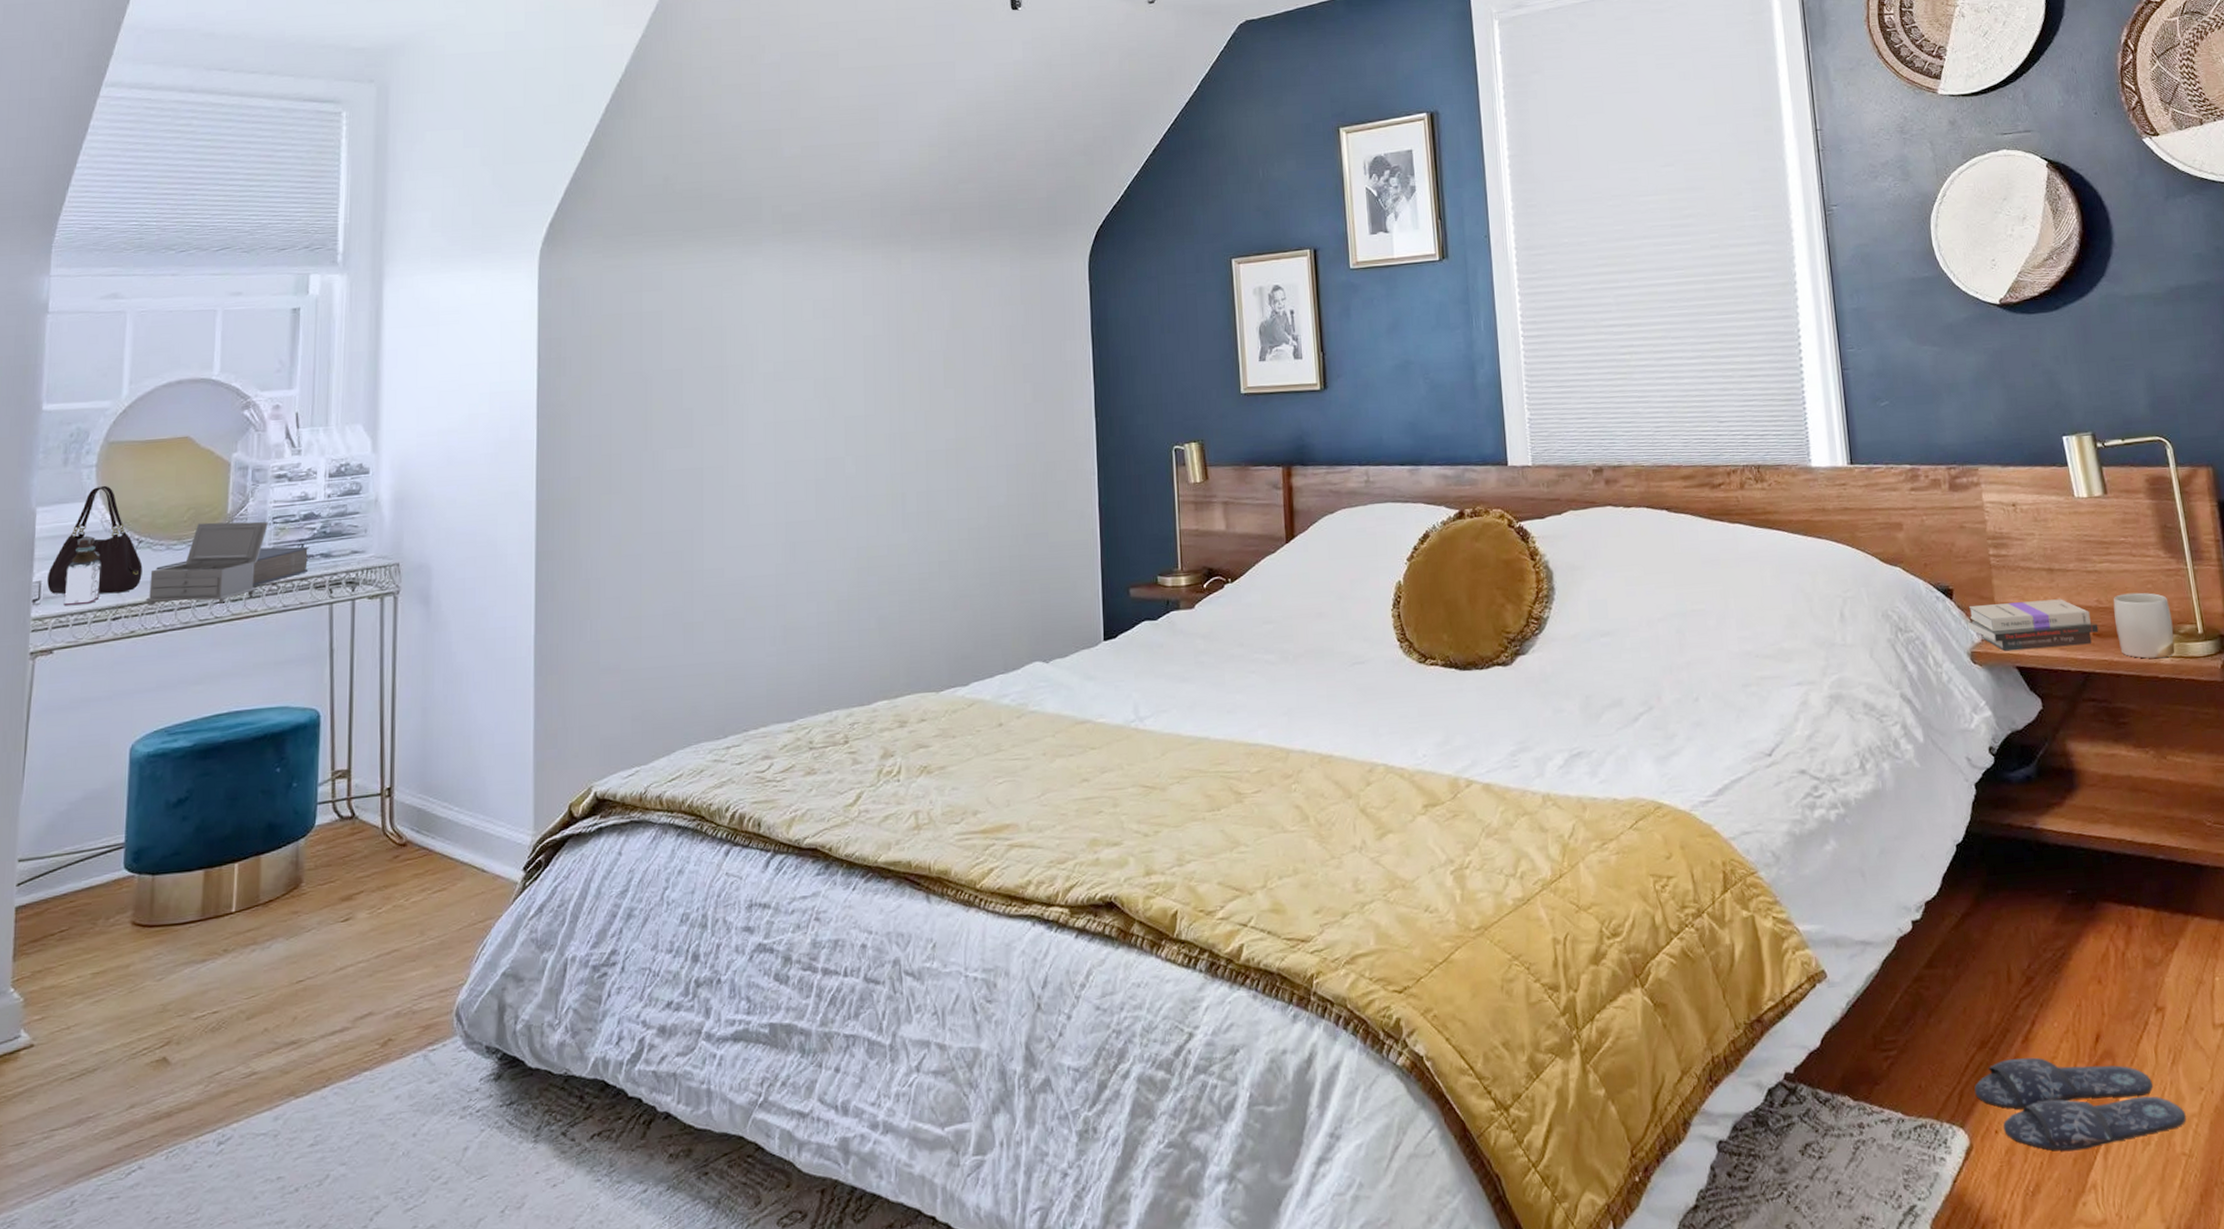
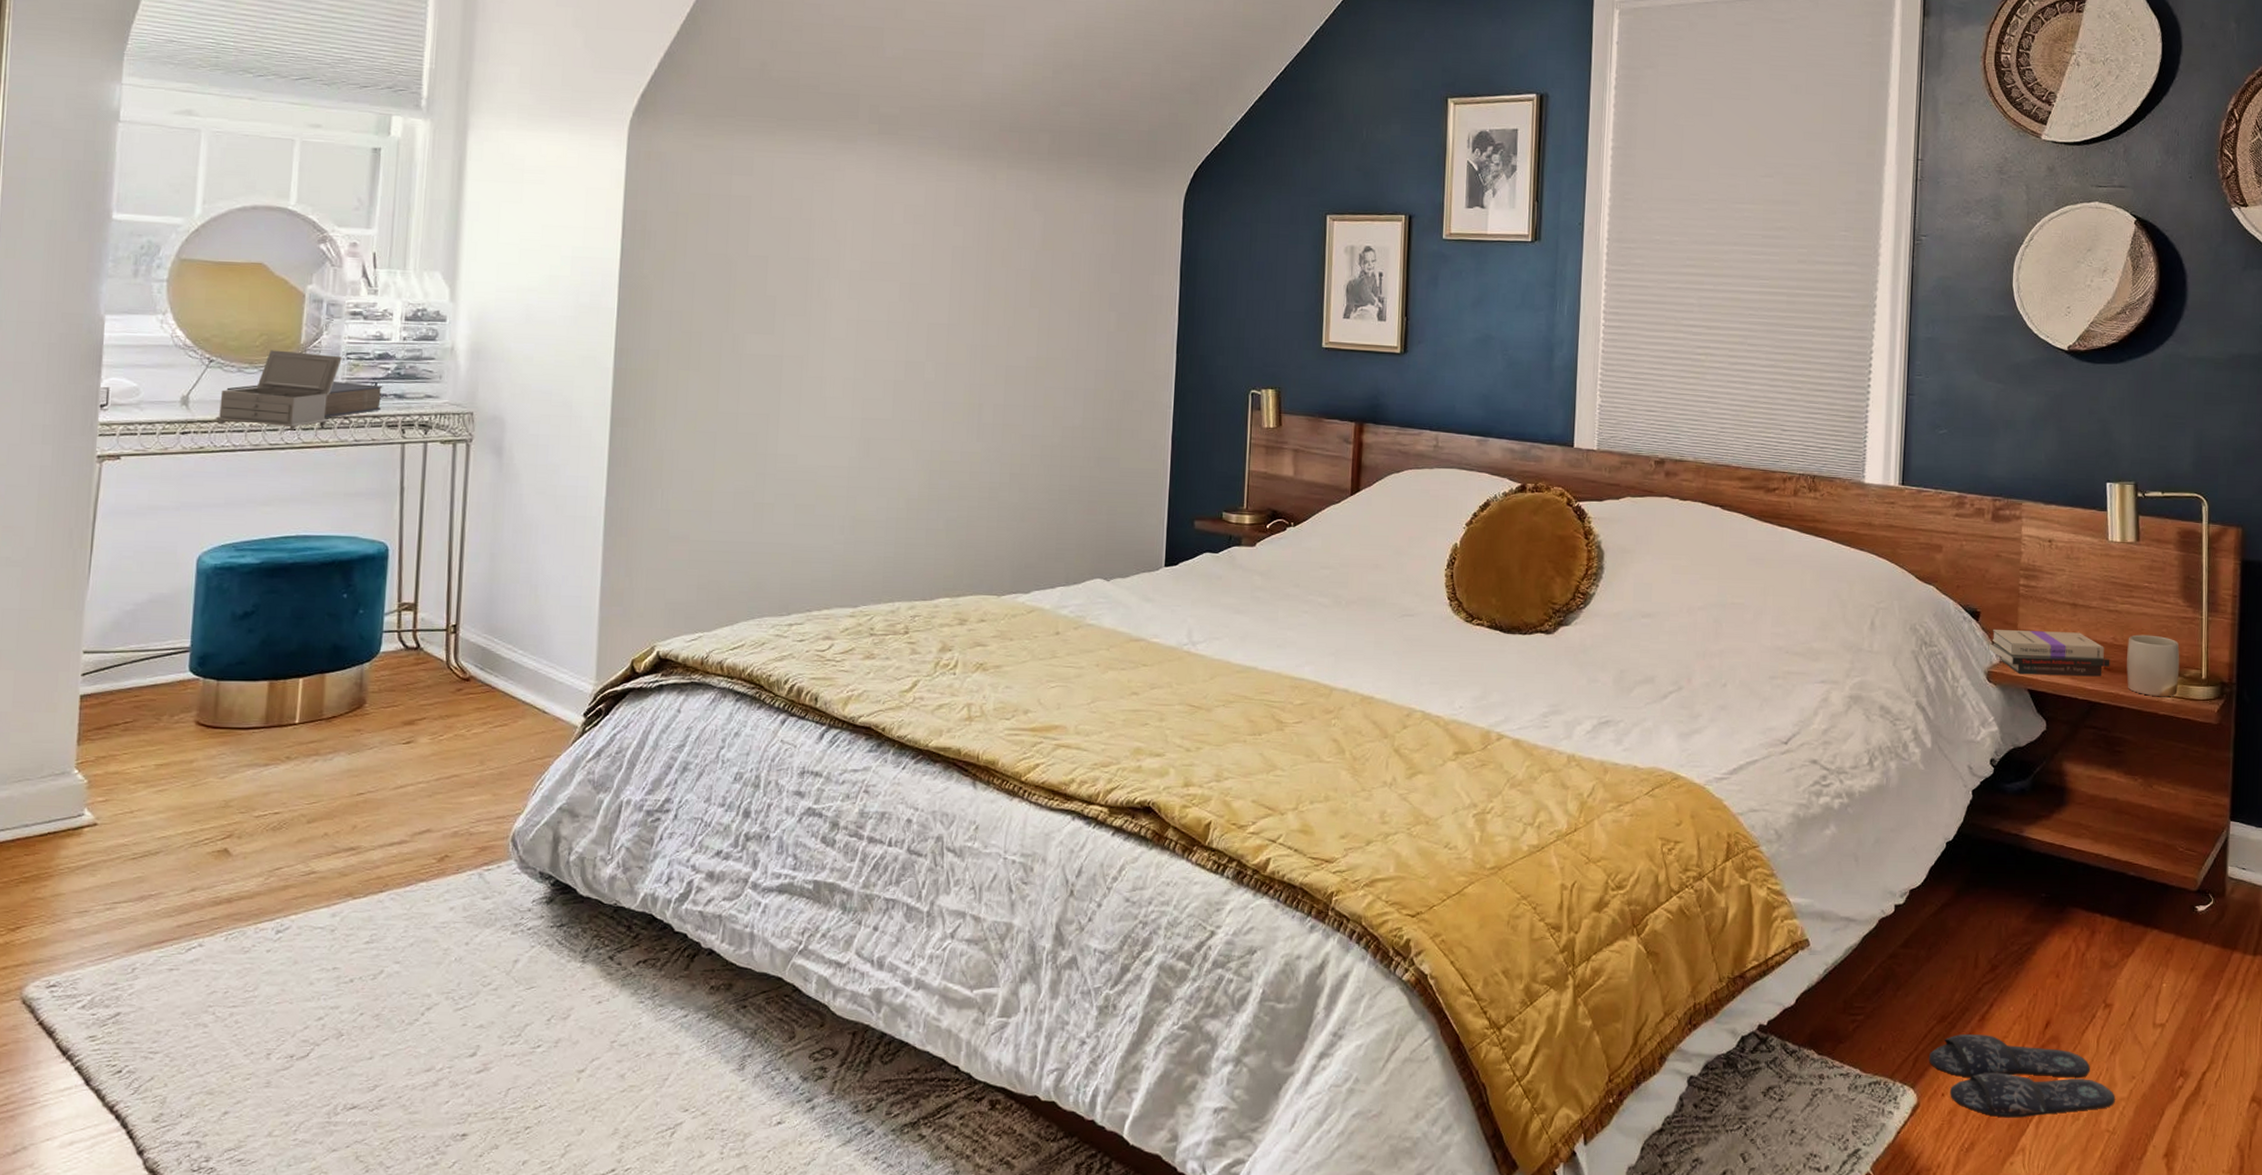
handbag: present [47,485,143,595] -> none [115,301,213,409]
perfume bottle: present [63,535,102,606] -> none [132,348,171,416]

